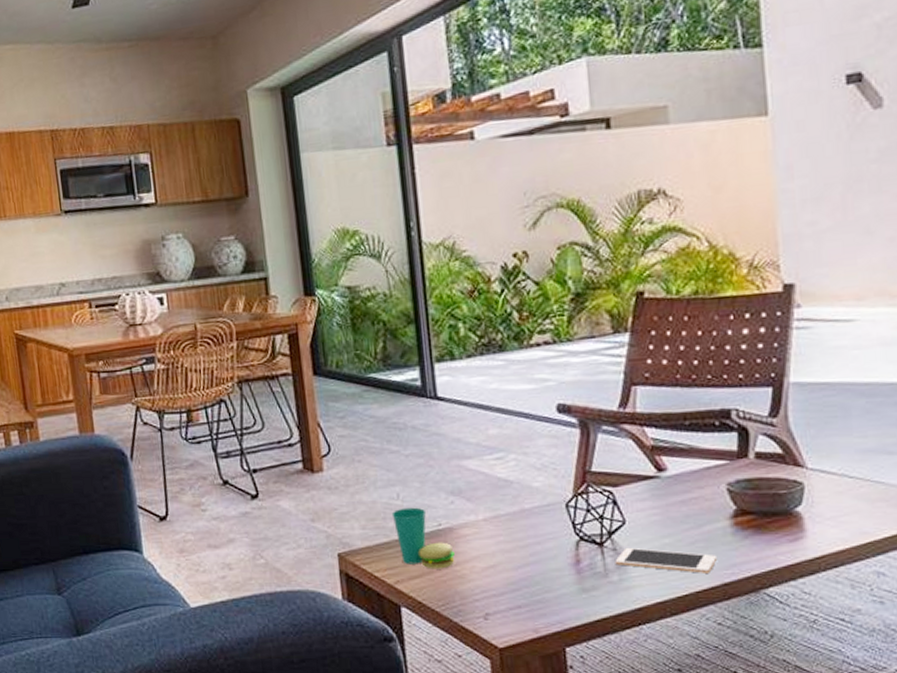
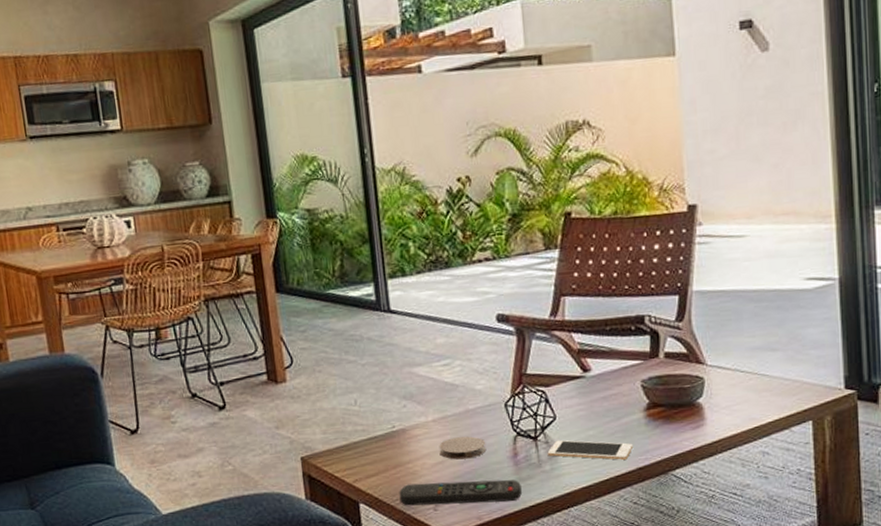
cup: present [391,507,455,569] -> none [350,412,408,468]
remote control: none [445,588,585,614] -> present [399,479,522,506]
coaster: none [490,539,545,564] -> present [439,436,487,460]

